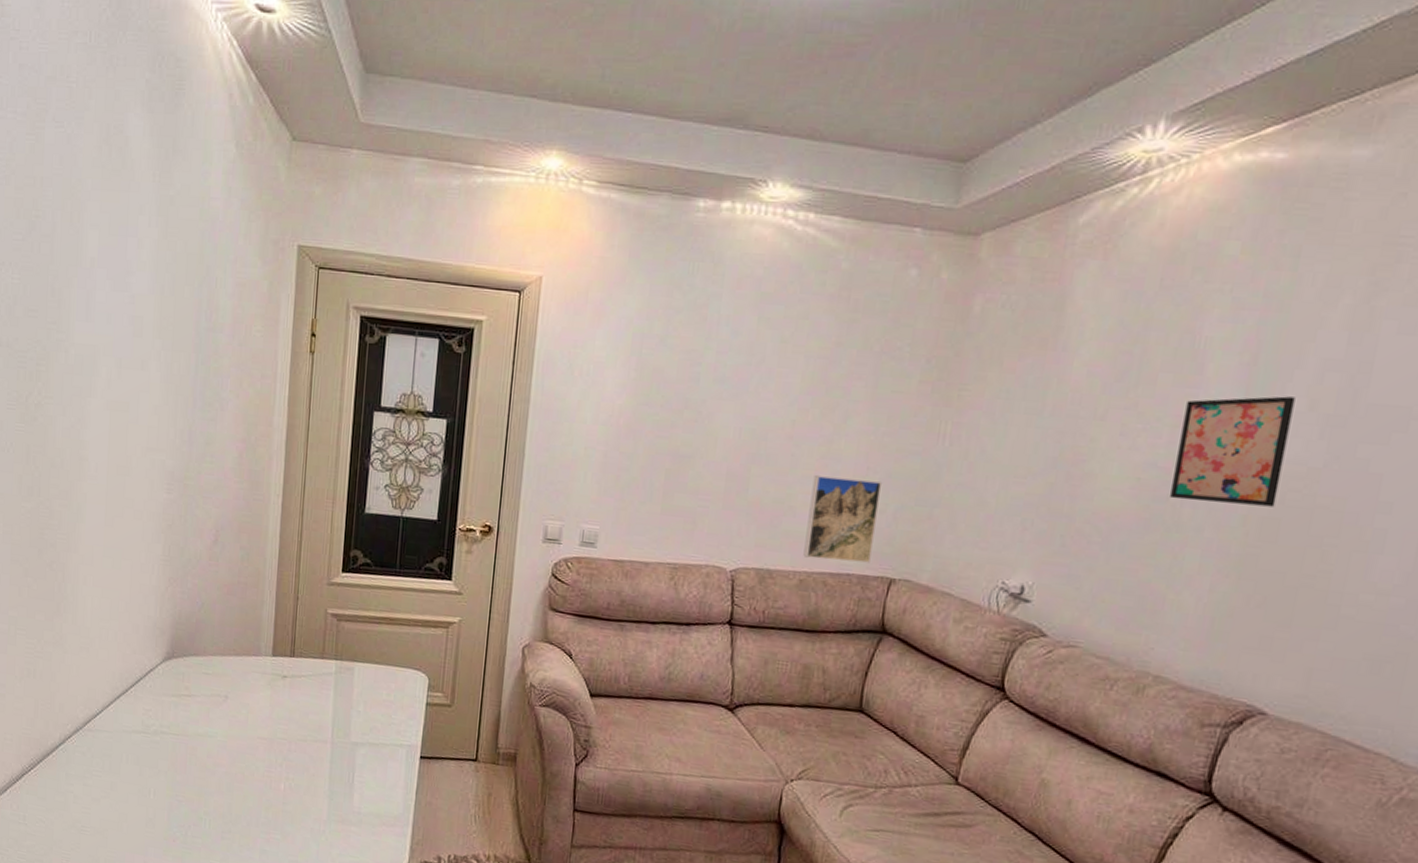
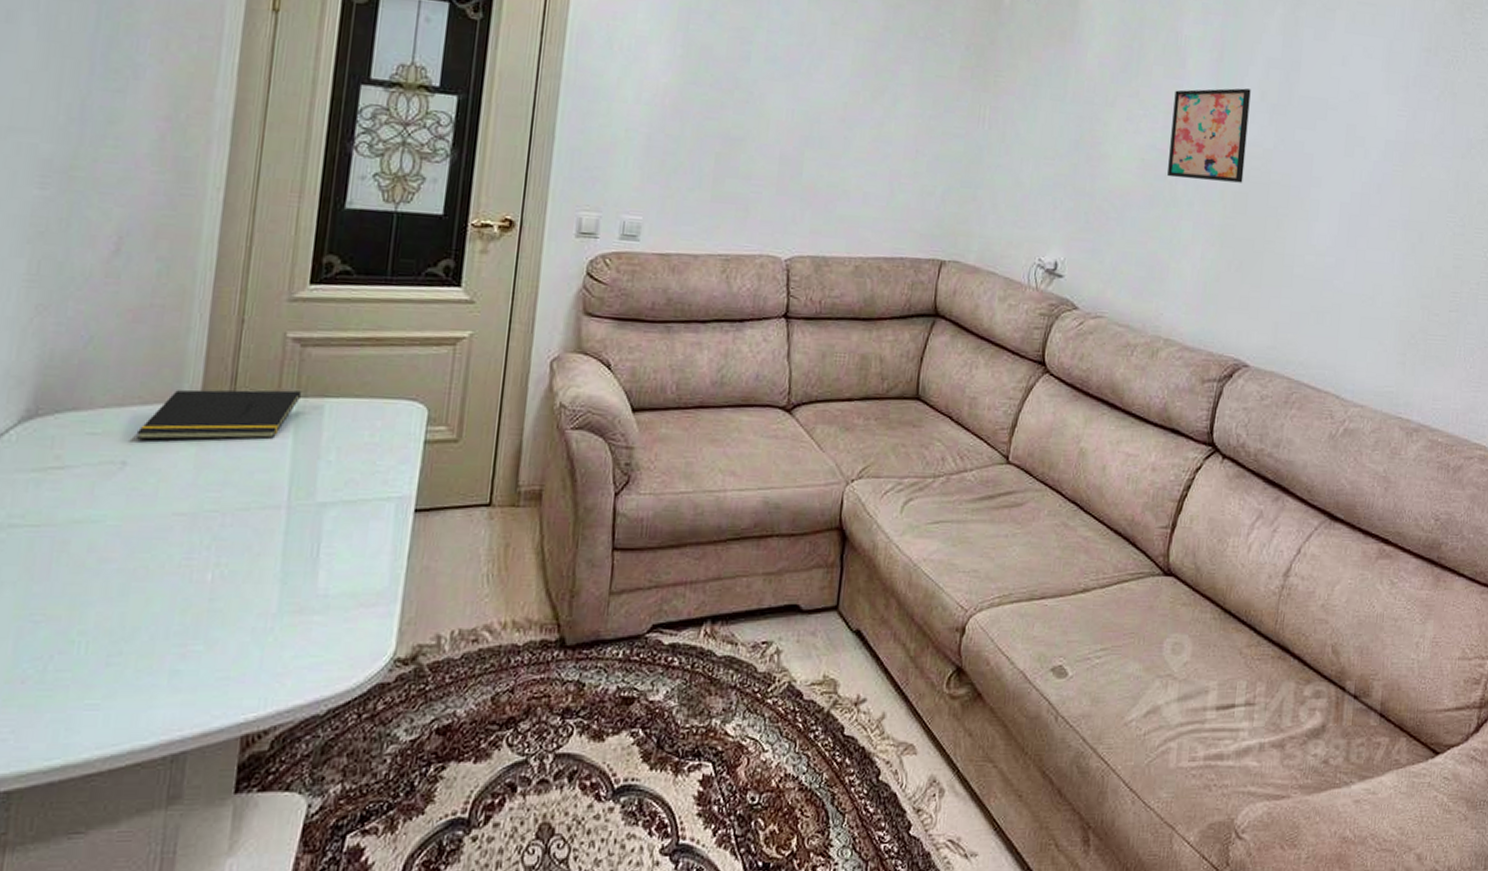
notepad: none [233,647,338,690] -> present [136,389,301,441]
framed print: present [803,474,883,563] -> none [858,157,931,246]

